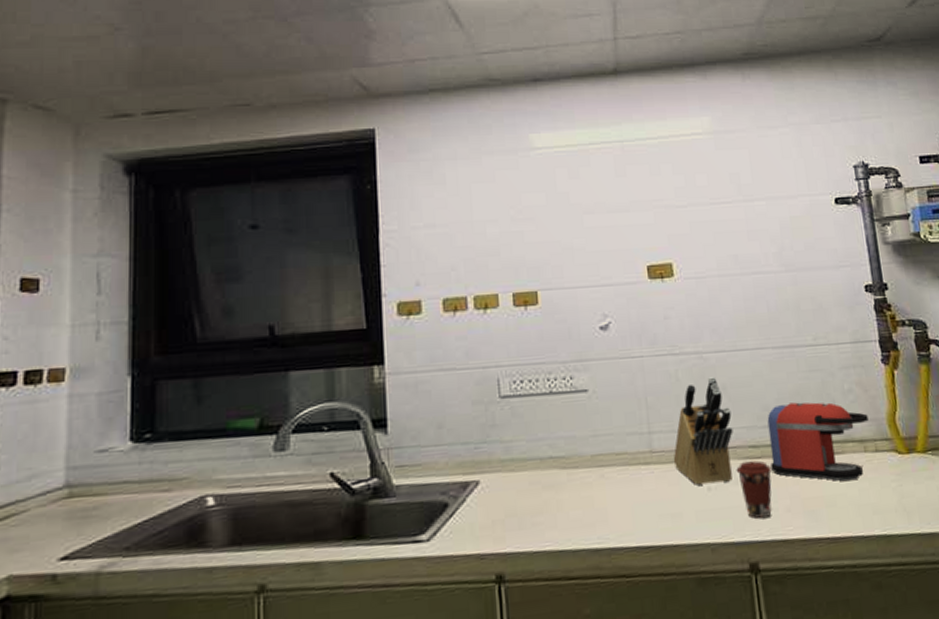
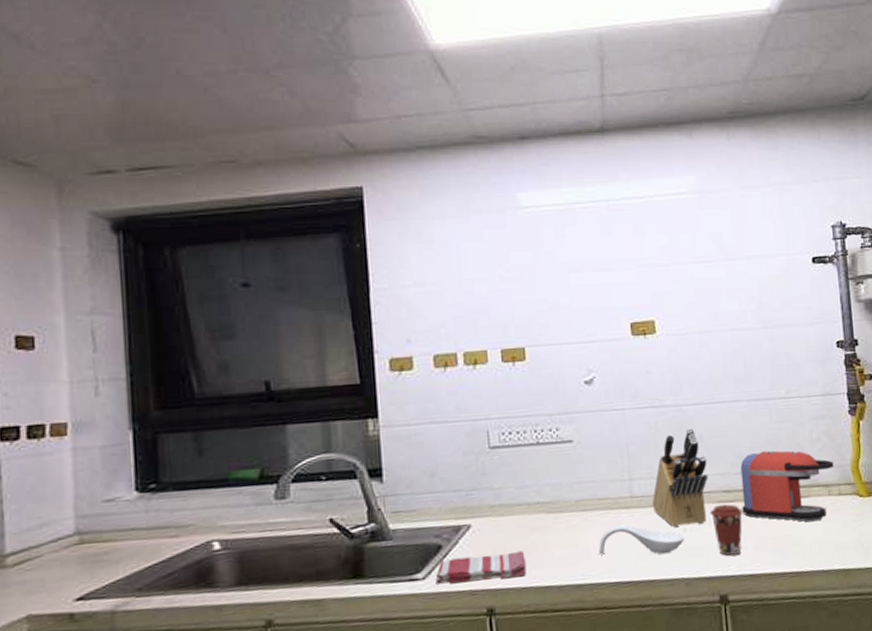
dish towel: none [441,510,539,547] -> present [435,550,527,584]
spoon rest: none [616,482,709,516] -> present [599,525,684,555]

